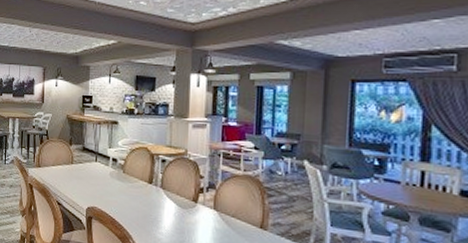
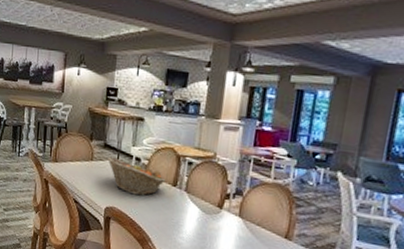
fruit basket: none [86,159,142,195] -> present [107,156,166,196]

